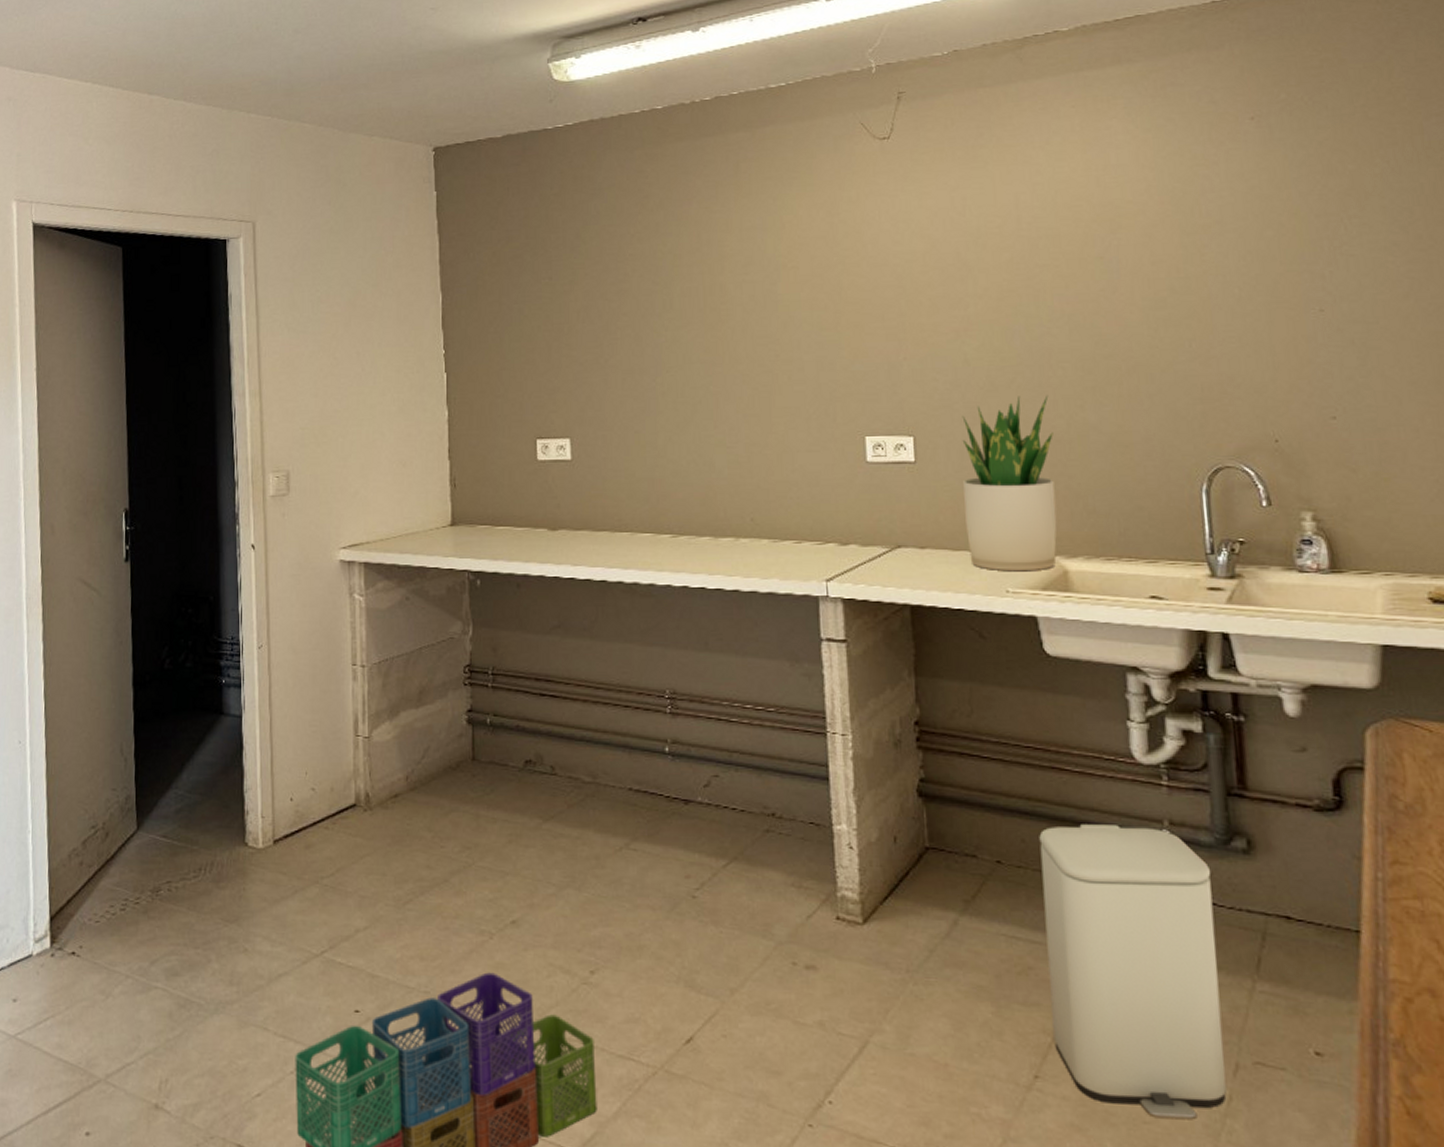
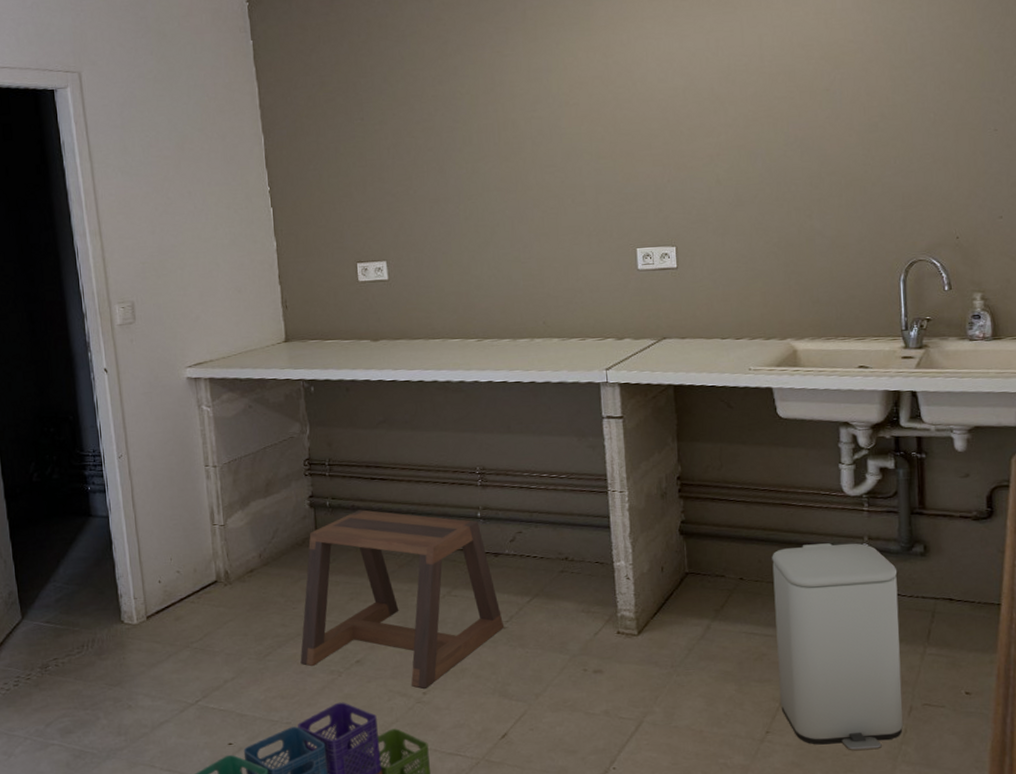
stool: none [445,732,693,966] -> present [300,510,504,689]
planter: present [962,395,1057,572] -> none [715,207,789,354]

